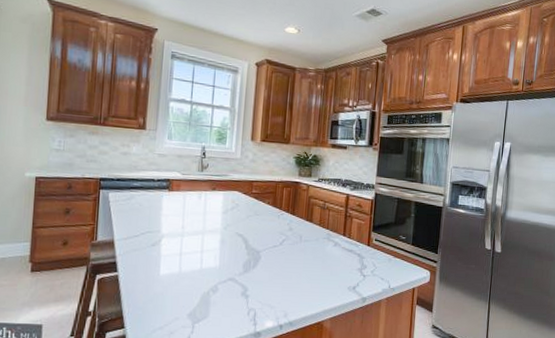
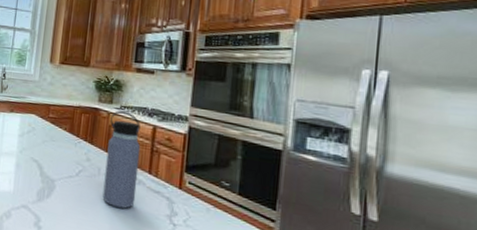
water bottle: none [304,183,337,268] -> present [102,111,141,209]

